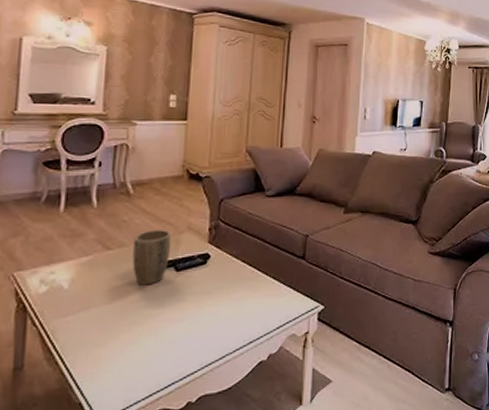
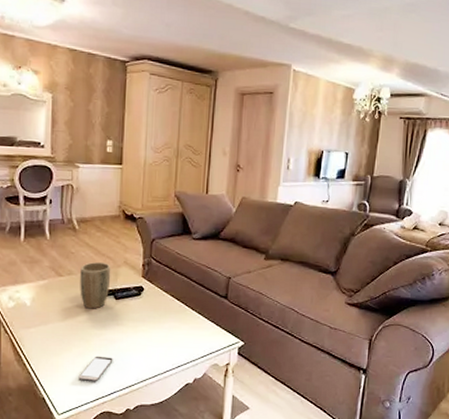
smartphone: none [127,340,172,374] -> present [78,356,113,381]

